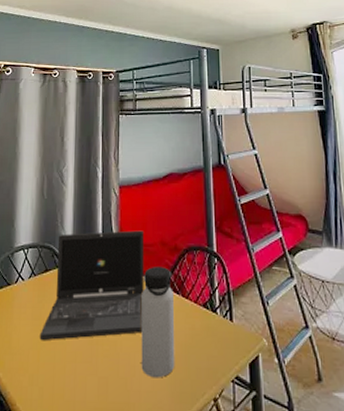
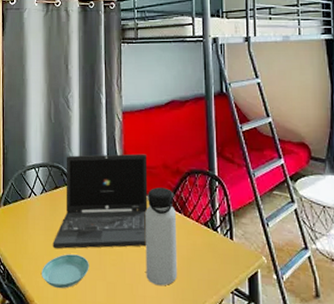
saucer: none [26,346,80,388] -> present [42,254,89,289]

